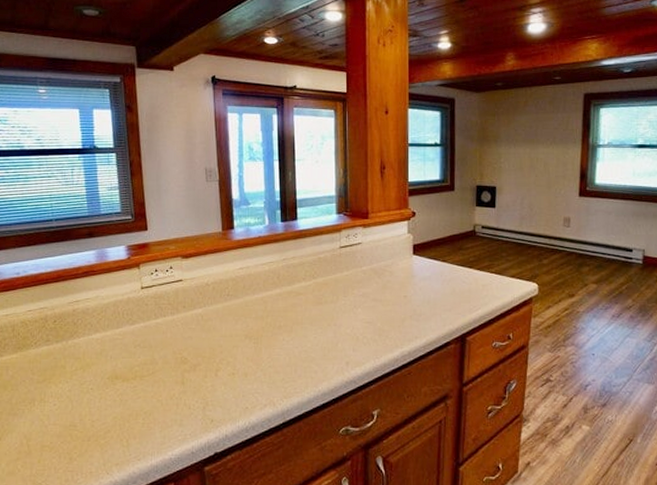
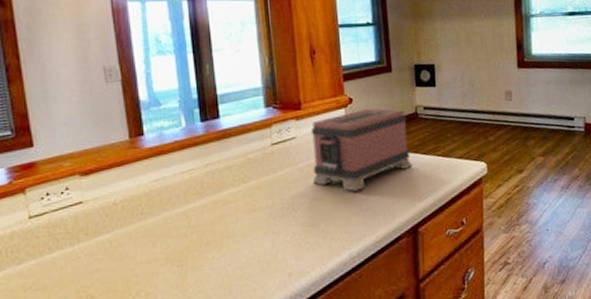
toaster: none [373,223,467,297] -> present [310,108,413,192]

